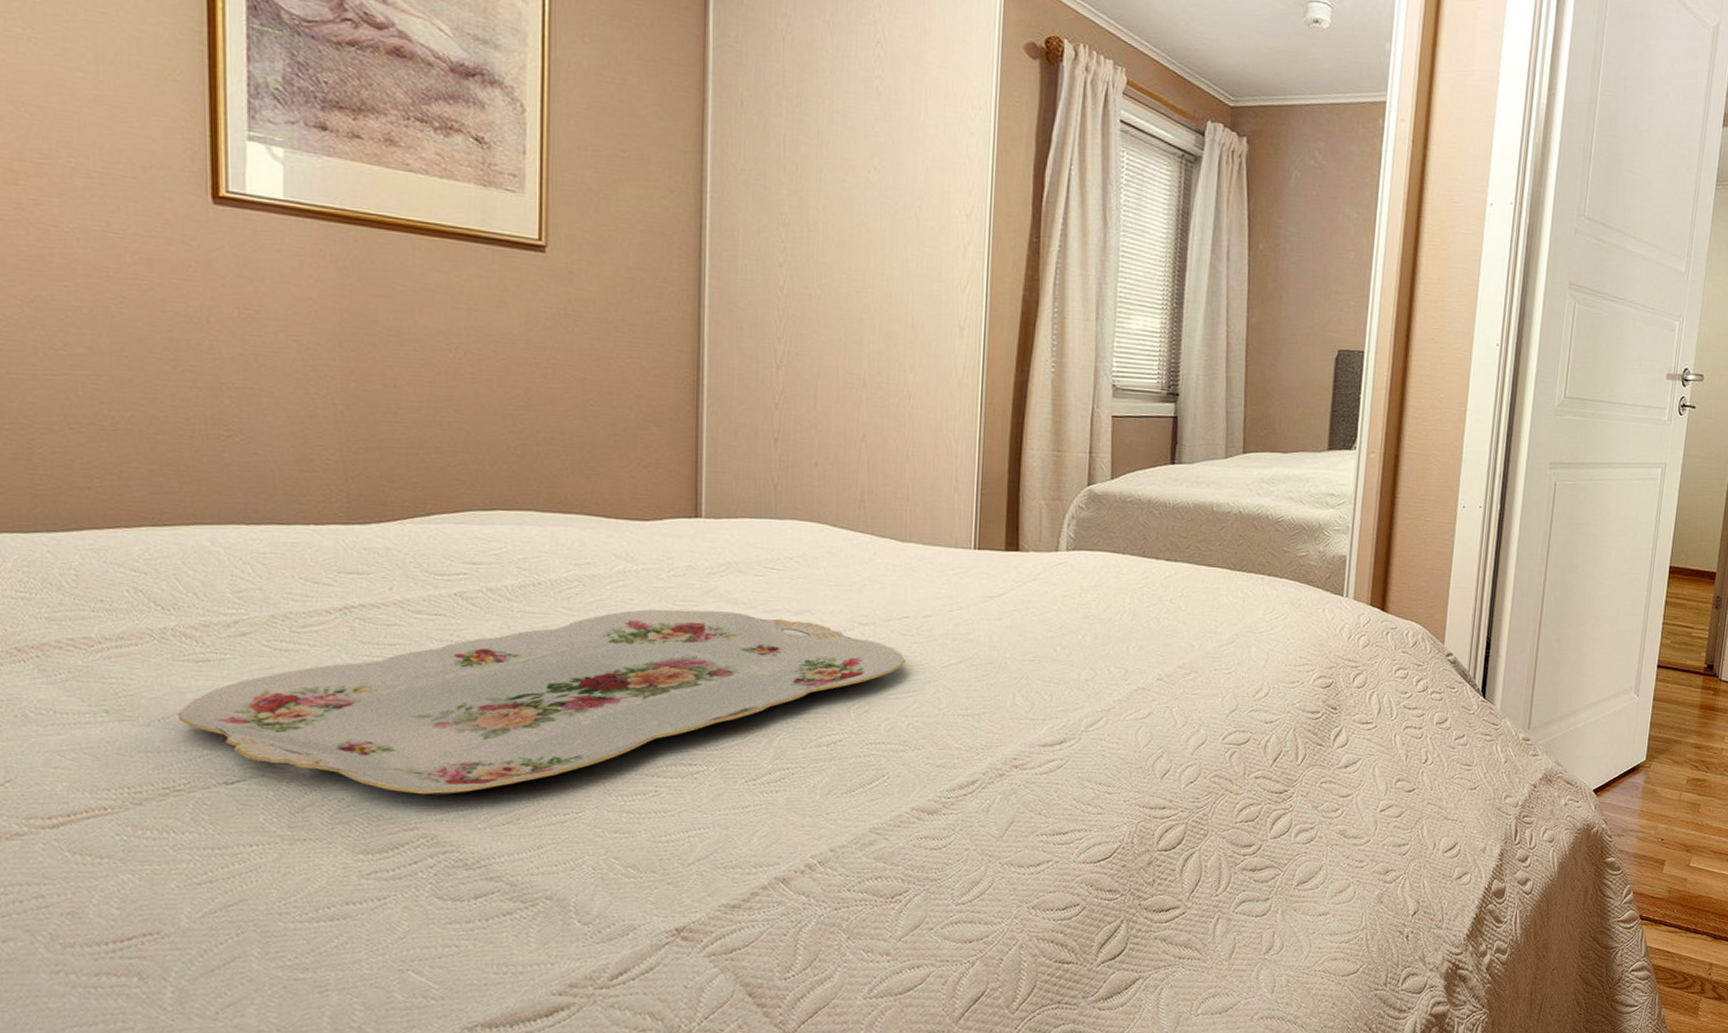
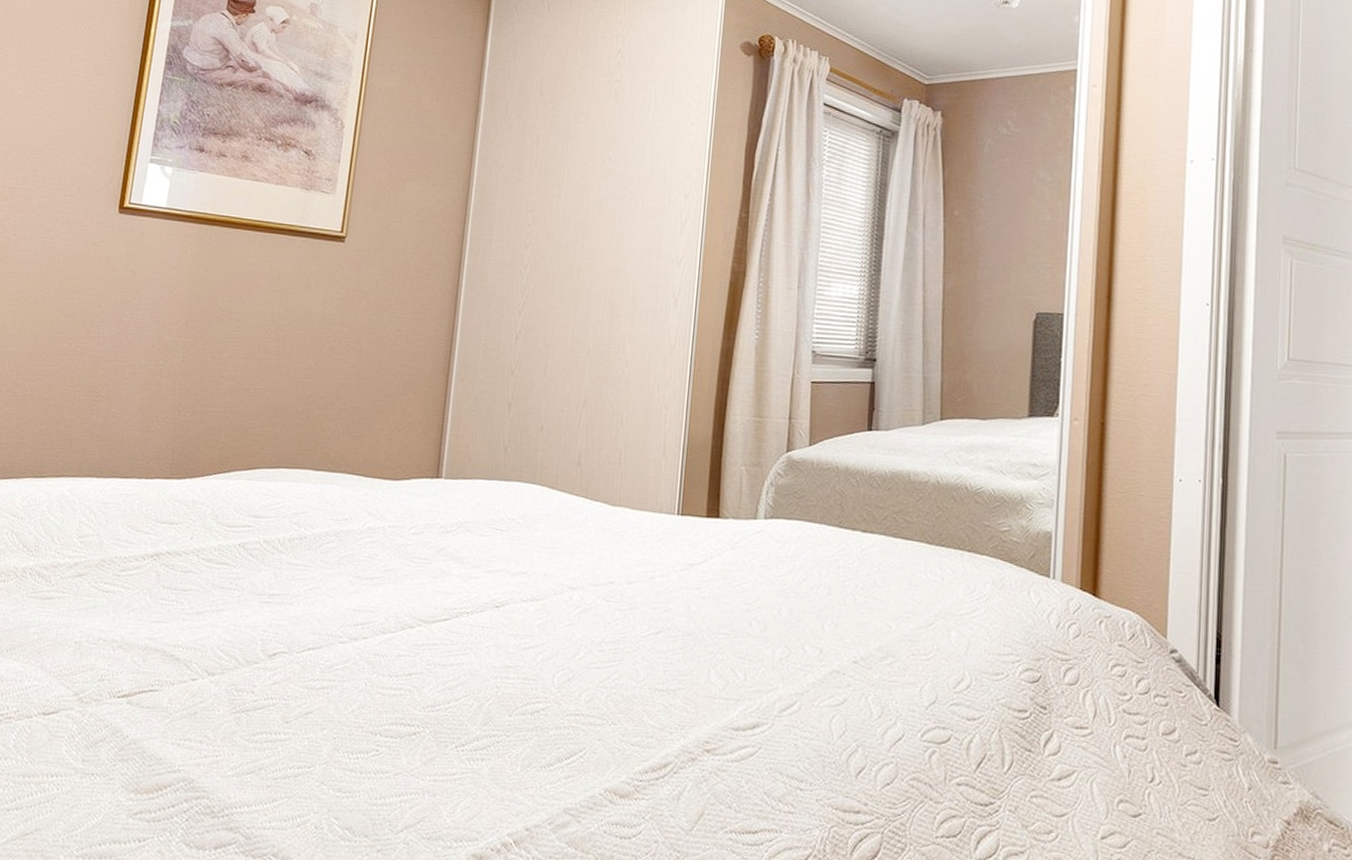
serving tray: present [178,609,906,794] -> none [20,565,608,739]

